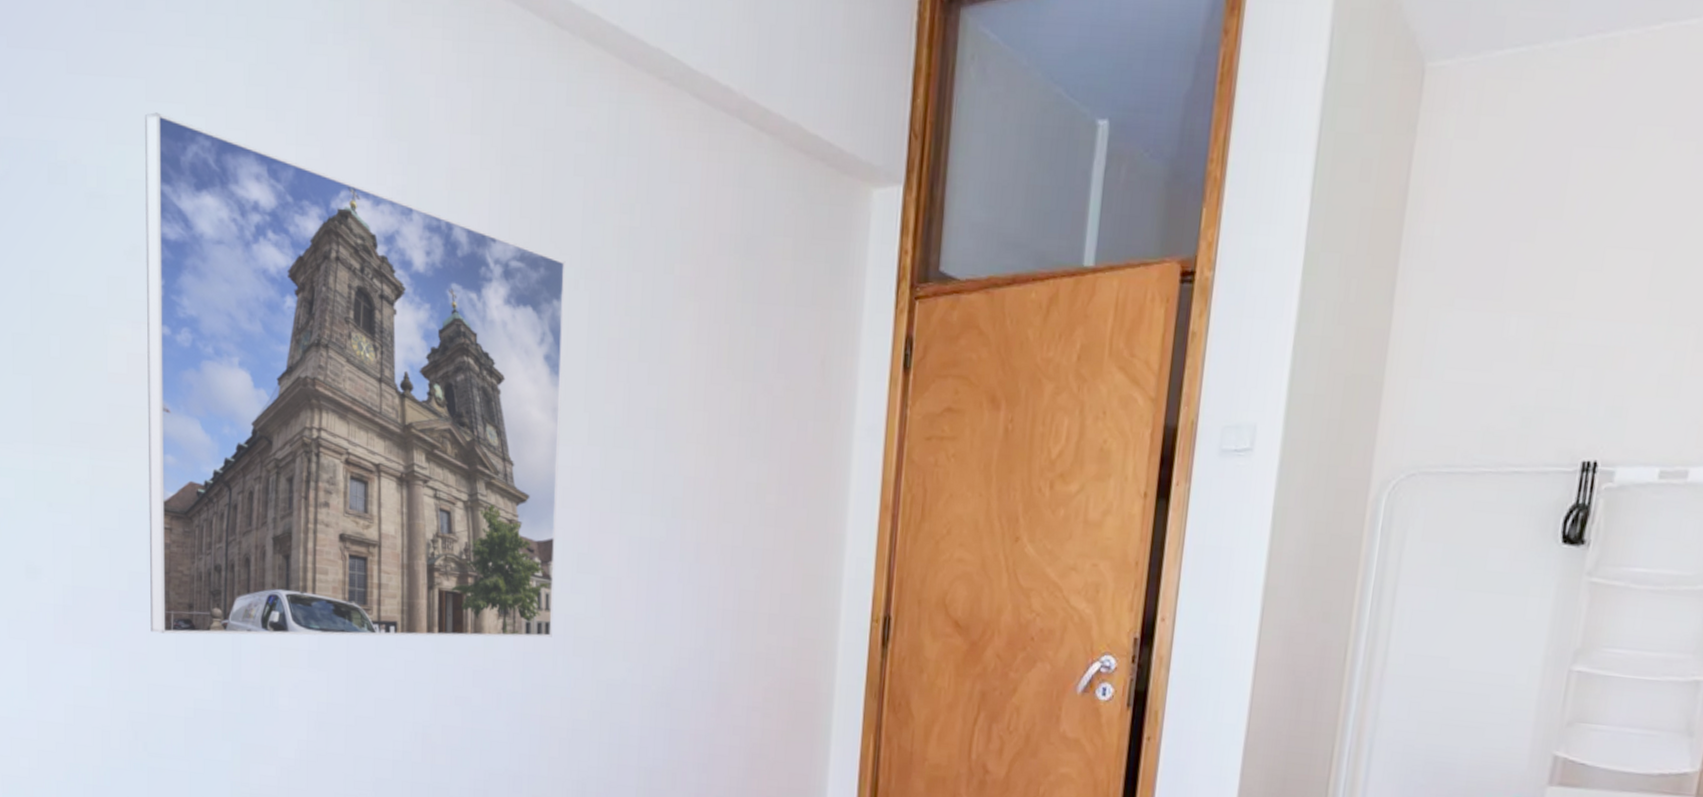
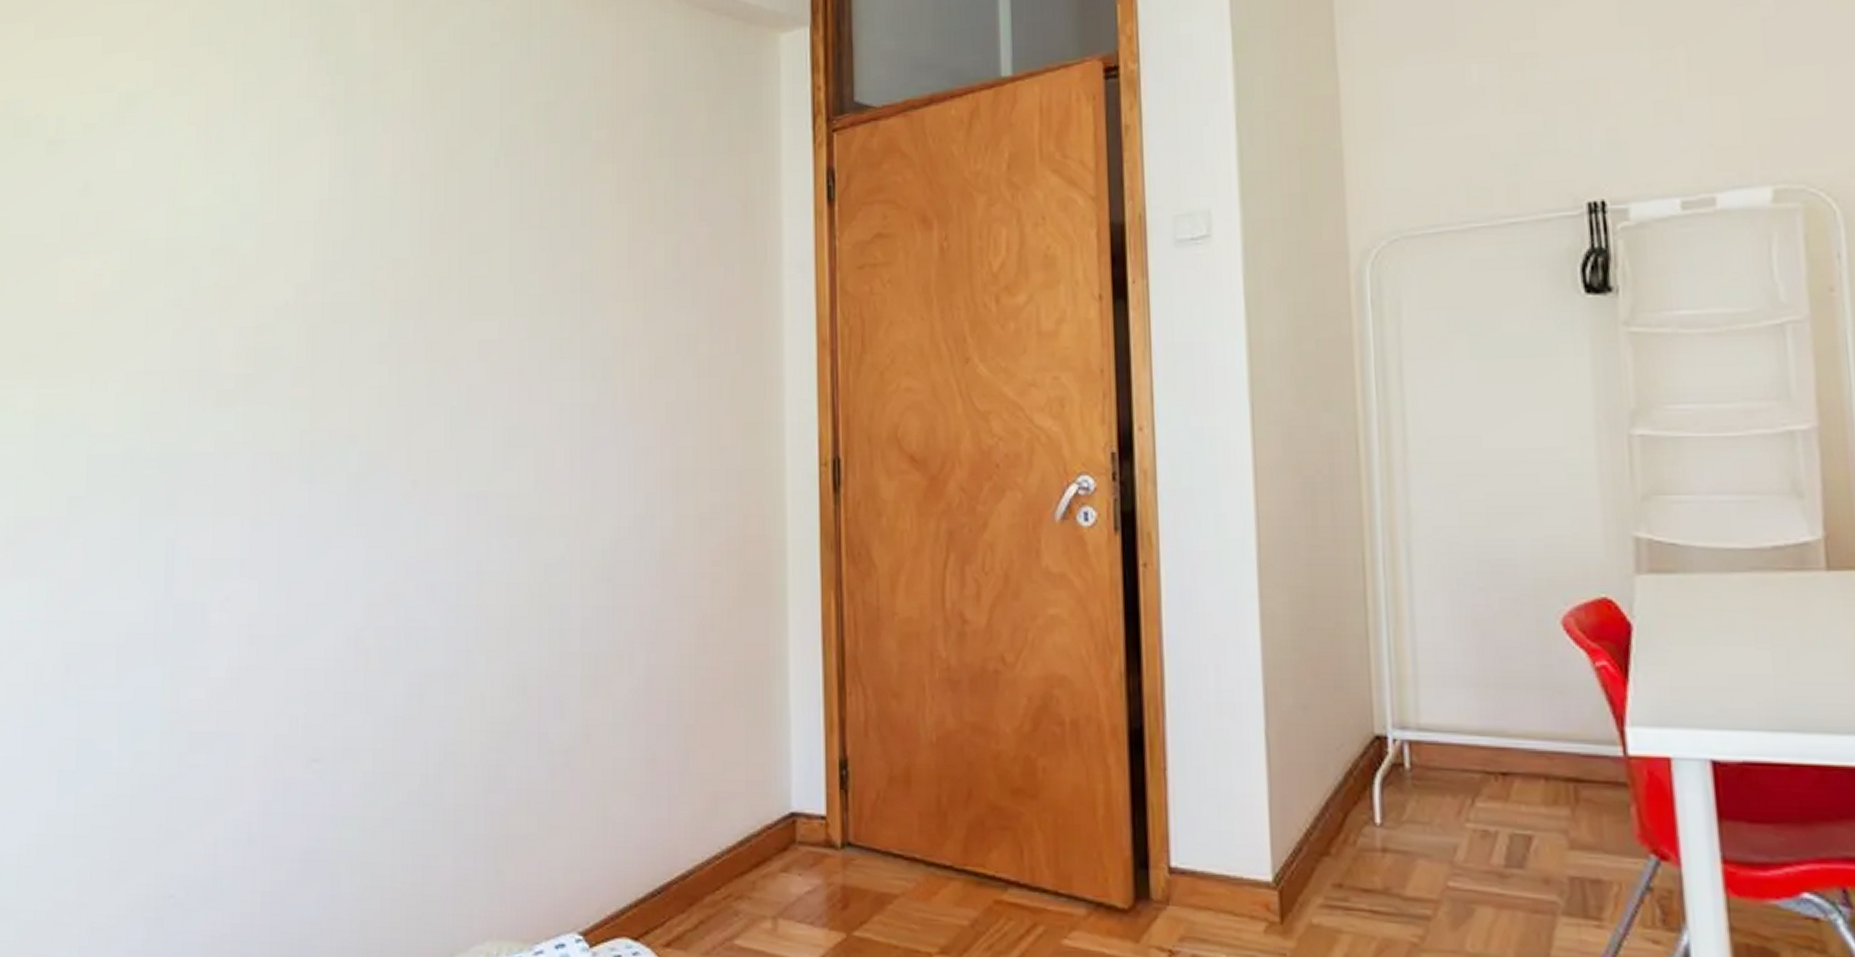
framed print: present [144,112,566,638] -> none [87,62,487,557]

